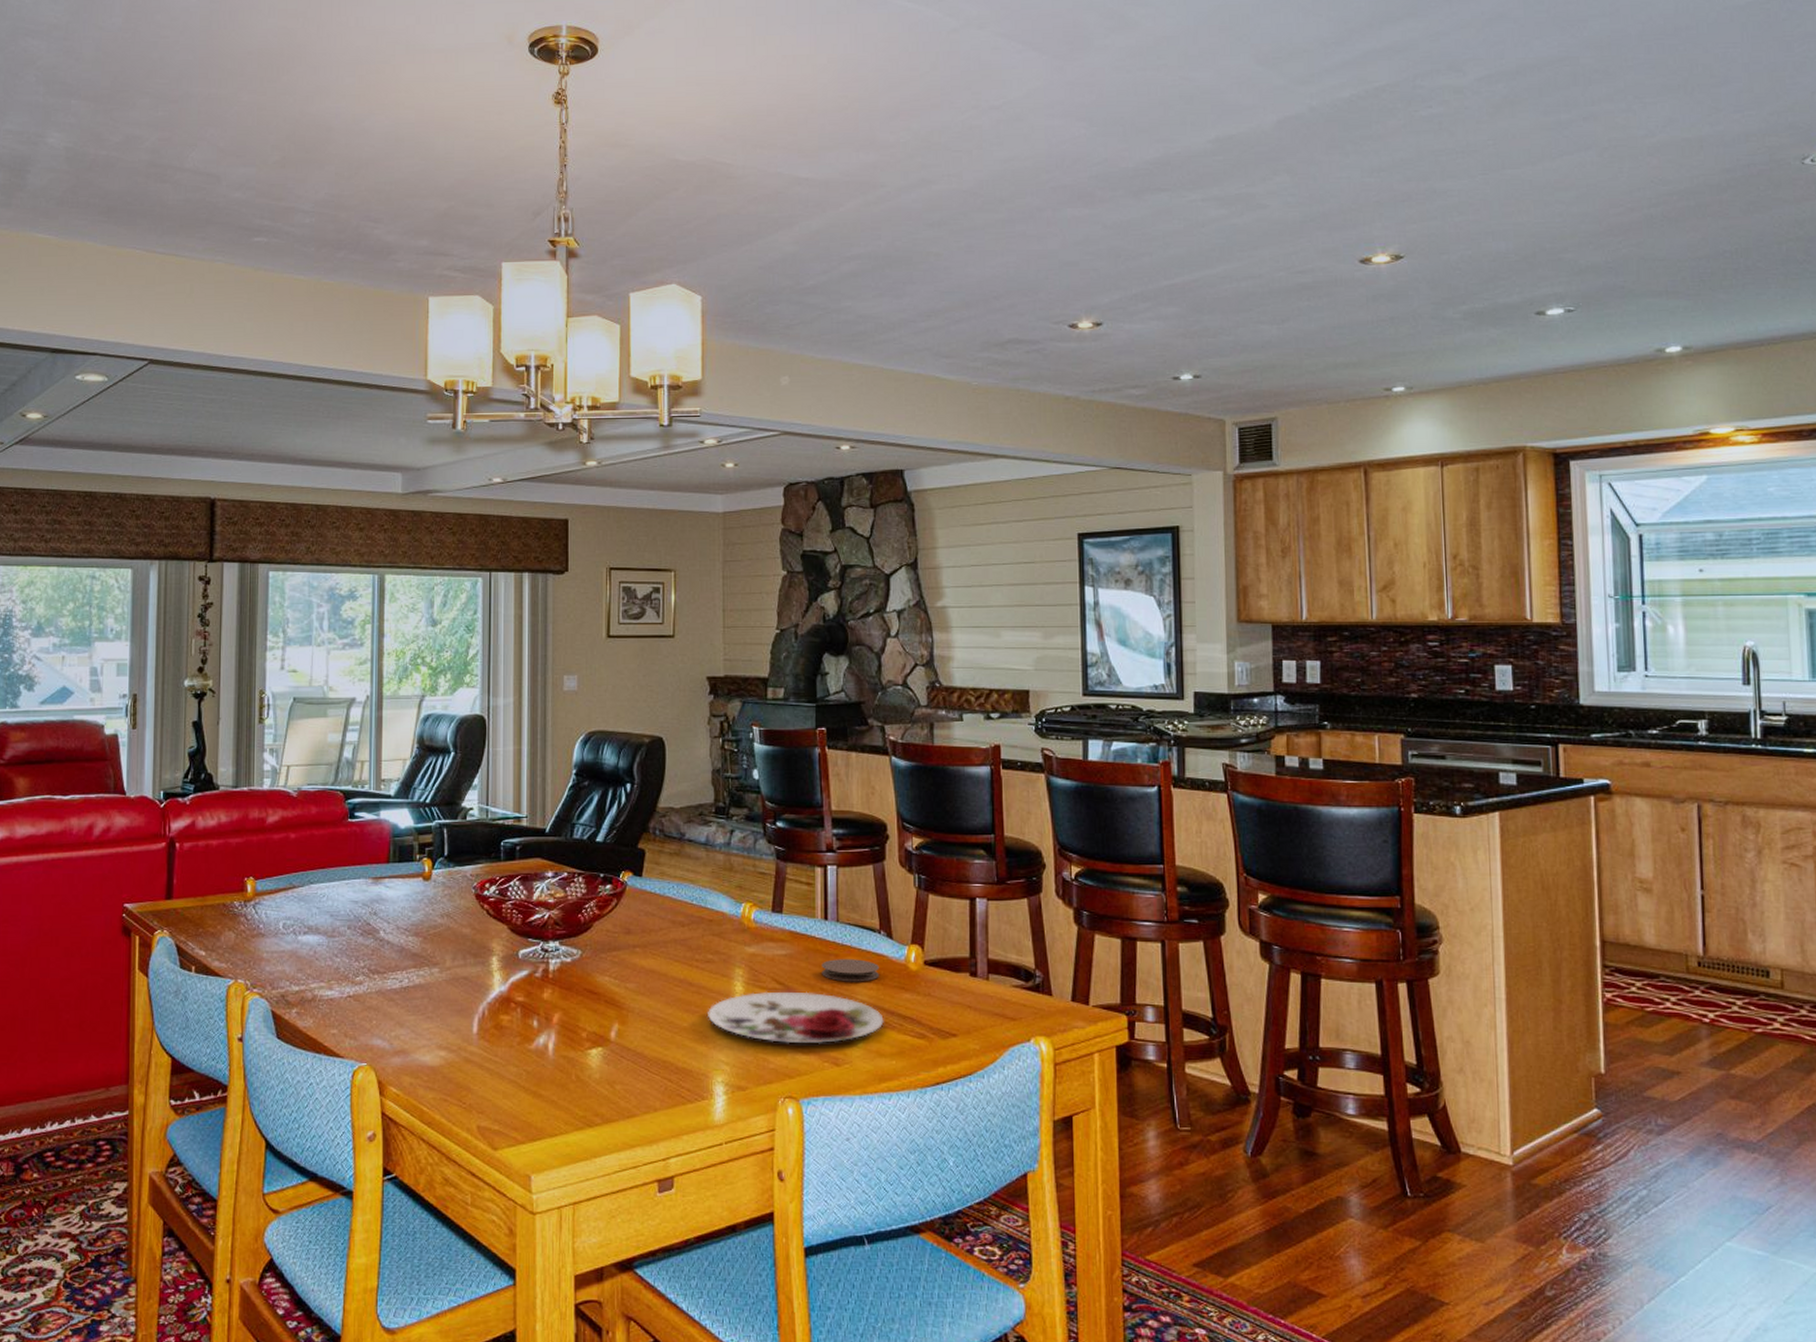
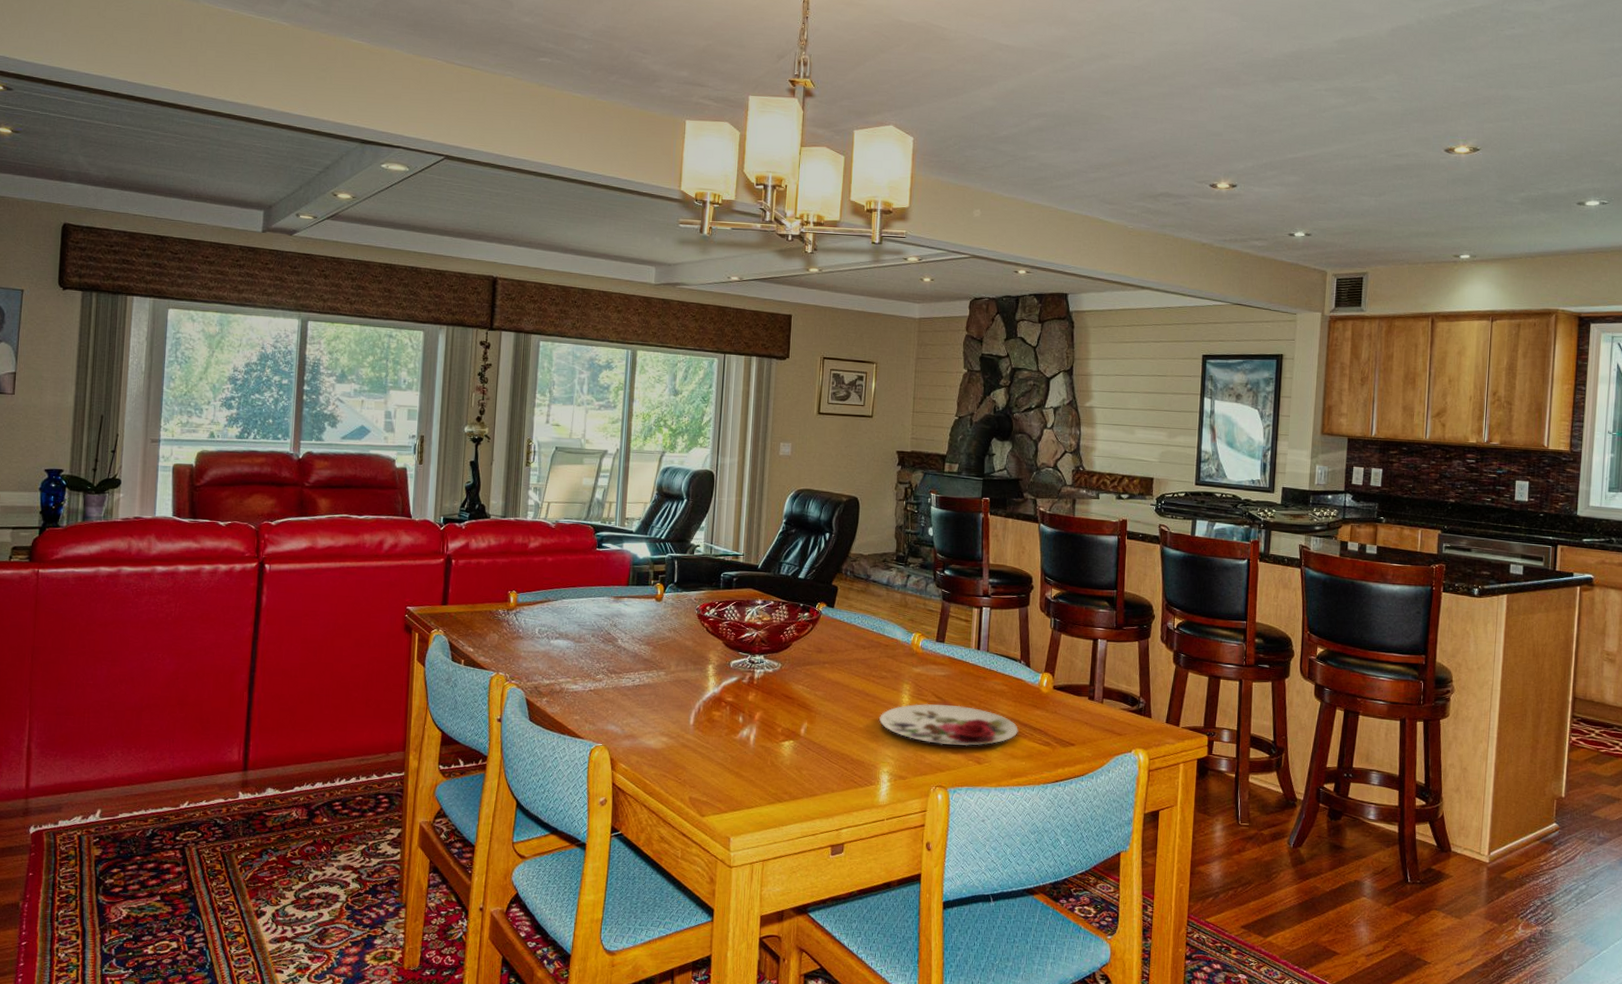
coaster: present [822,959,879,982] -> none [972,681,1018,700]

